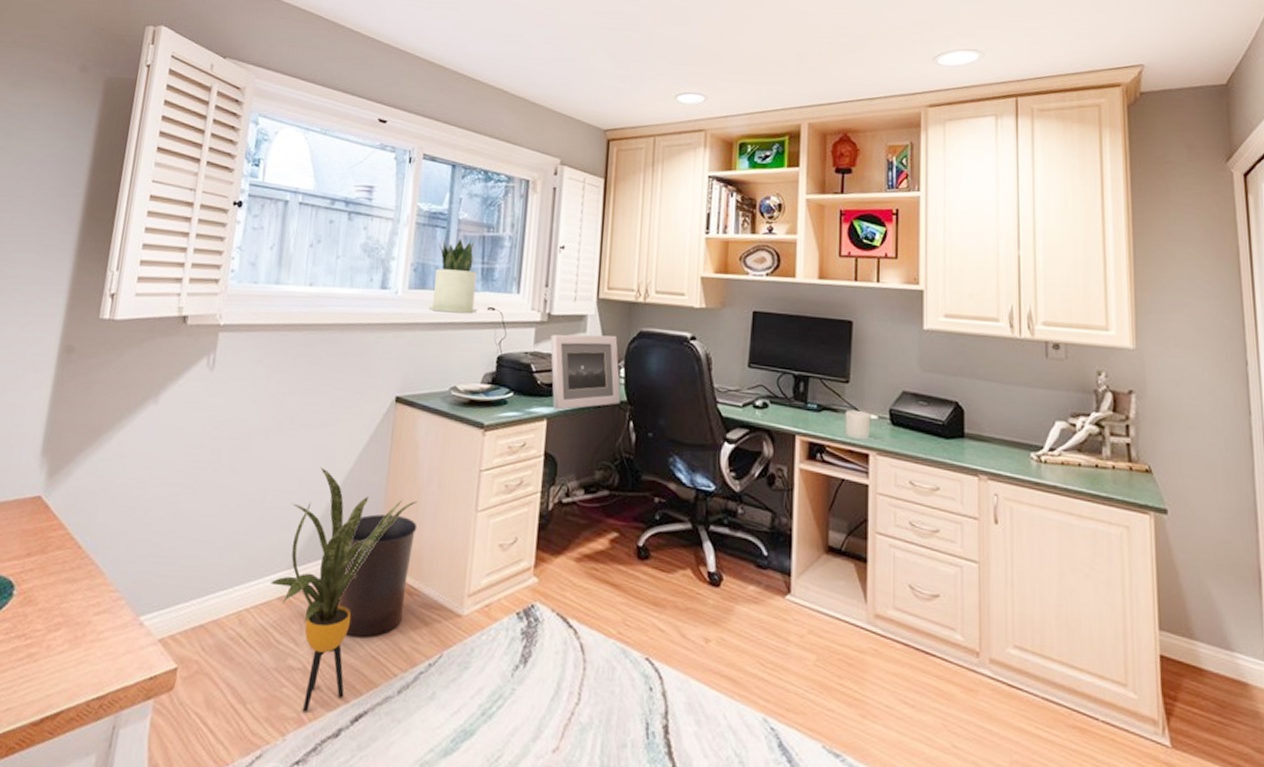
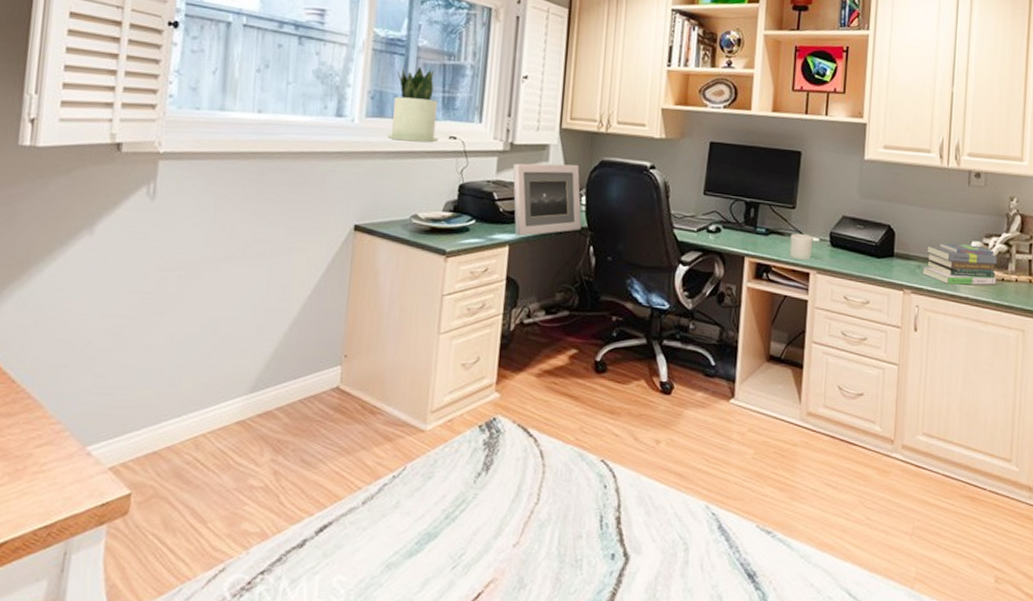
house plant: present [271,467,417,712] -> none [227,295,379,527]
waste bin: present [338,514,418,638] -> none [299,339,379,456]
books: none [999,422,1089,473] -> present [922,243,997,285]

